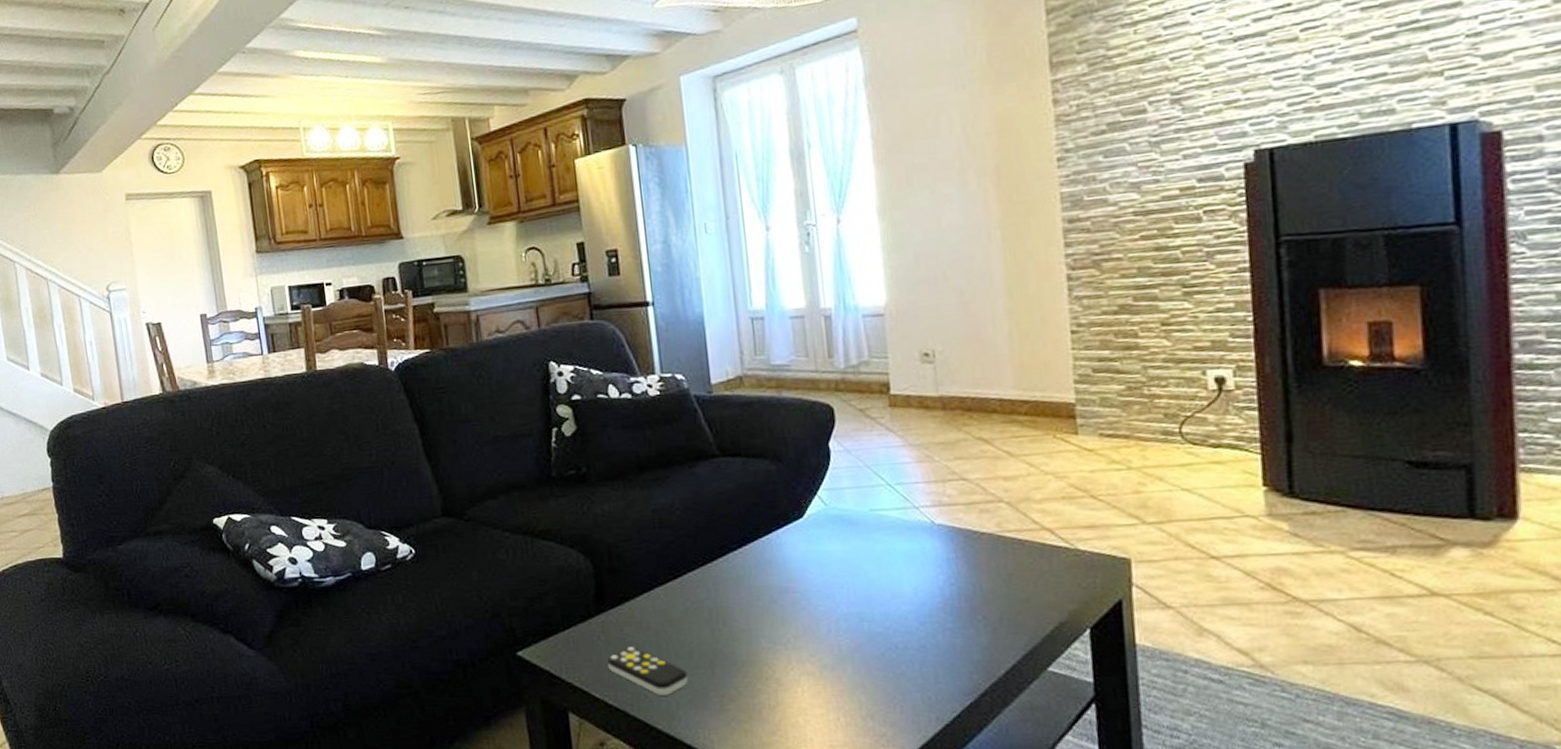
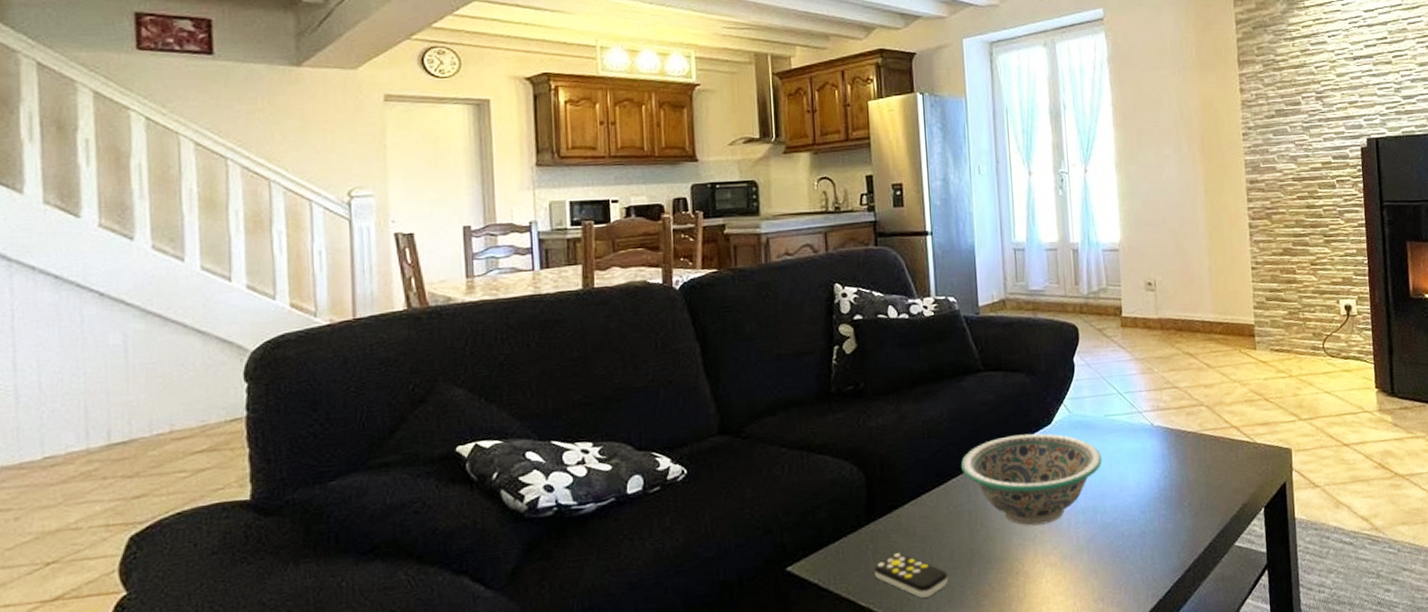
decorative bowl: none [698,527,869,629] -> present [961,433,1102,526]

